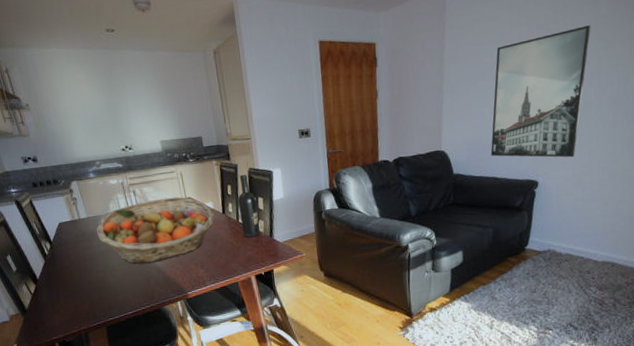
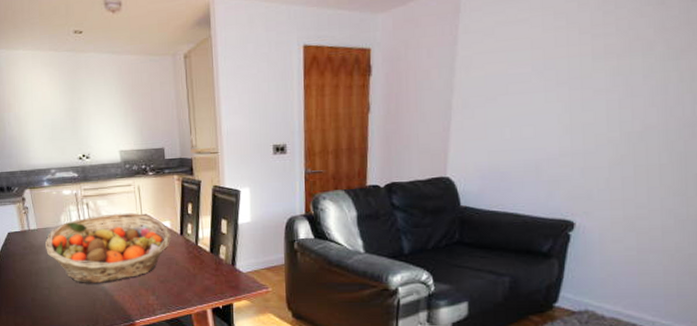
wine bottle: present [237,174,260,238] -> none [198,192,220,265]
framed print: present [490,25,591,158] -> none [511,30,655,195]

